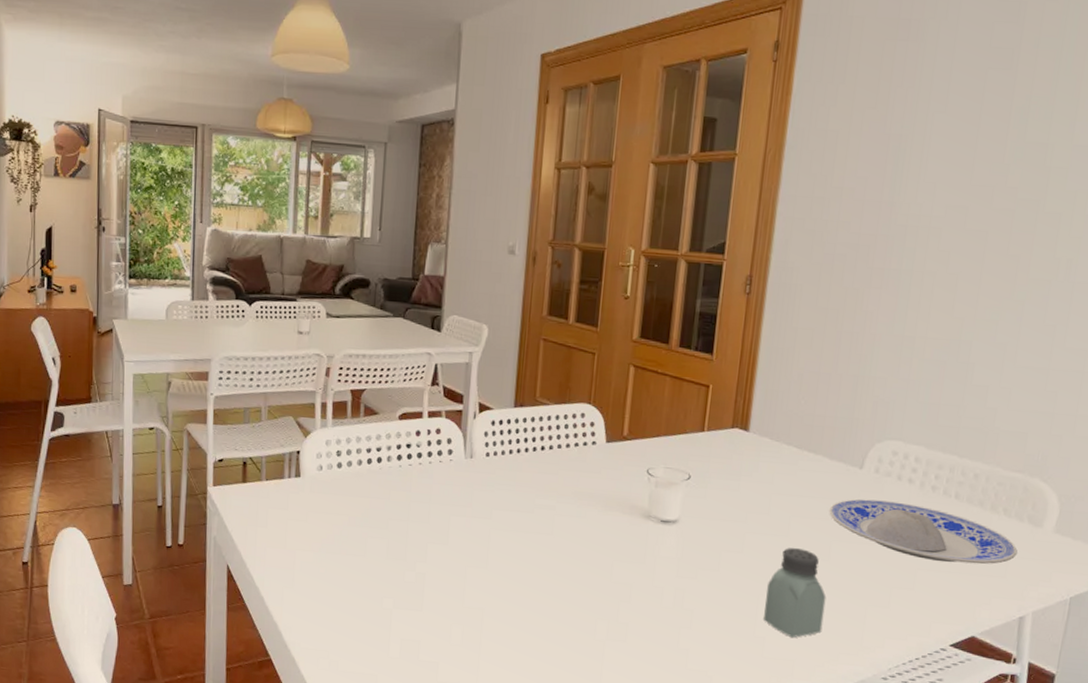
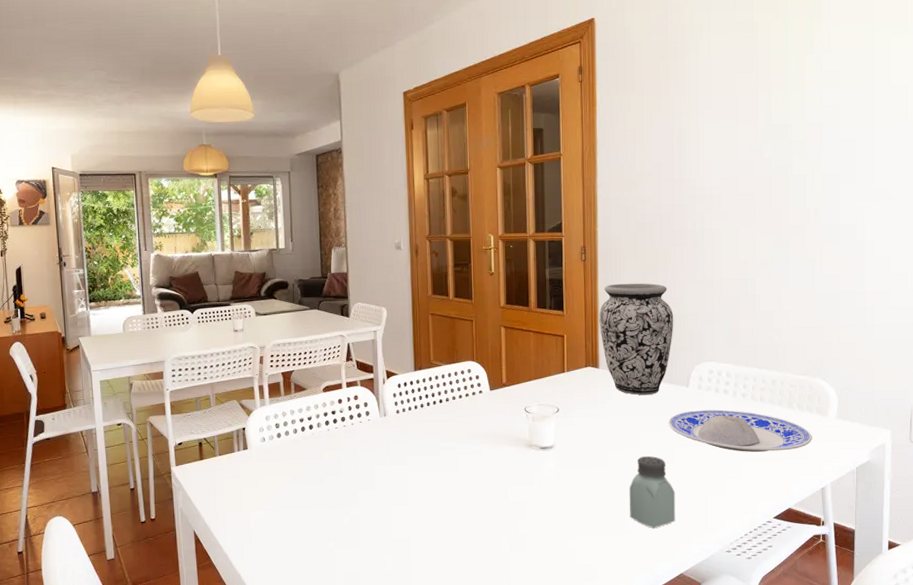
vase: none [756,327,856,473] -> present [599,283,674,396]

